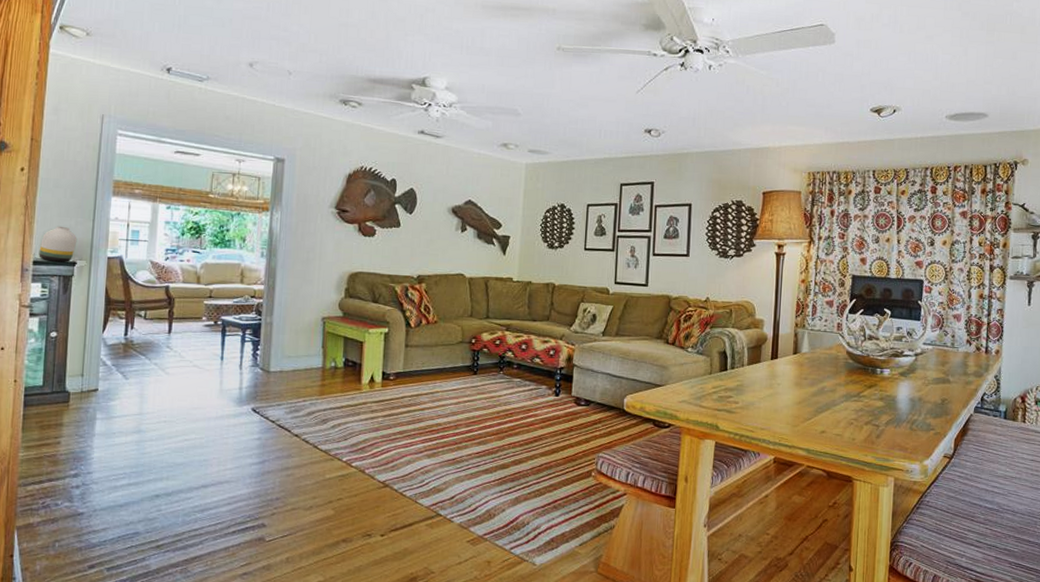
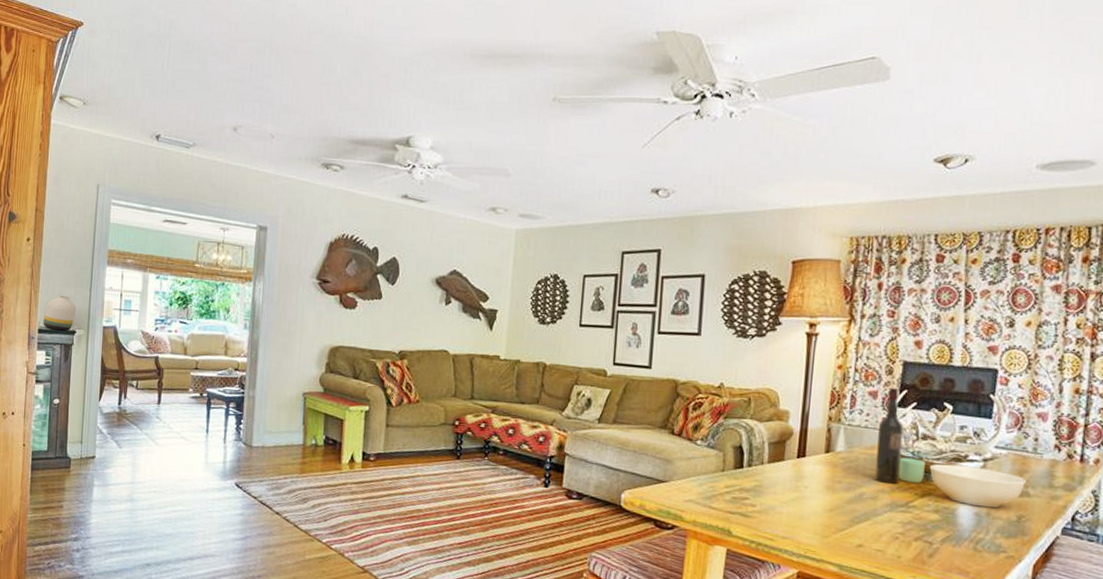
wine bottle: none [833,297,854,378] -> present [874,387,904,484]
cup: none [851,355,871,377] -> present [898,457,925,484]
bowl: none [874,359,948,394] -> present [929,463,1027,508]

